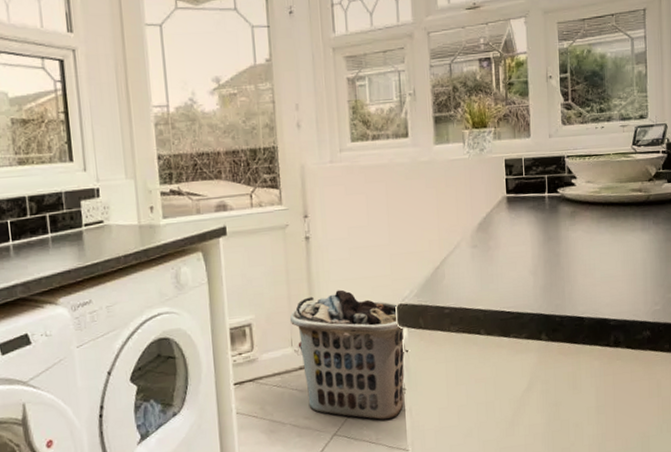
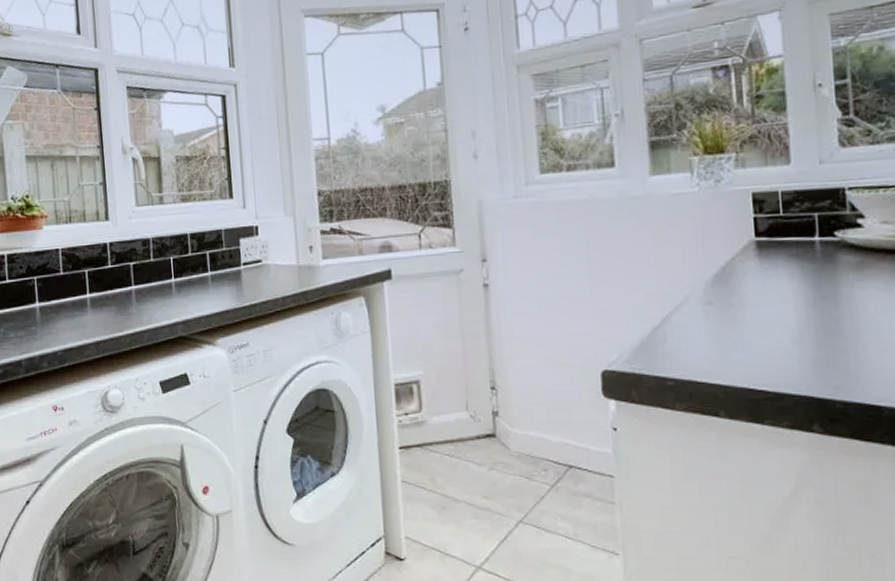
clothes hamper: present [290,289,405,420] -> none [465,348,613,512]

